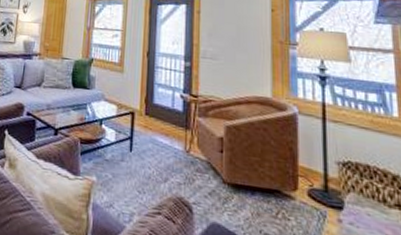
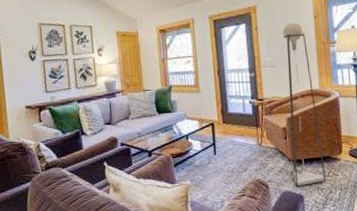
floor lamp: none [181,11,273,224] -> present [257,22,326,187]

